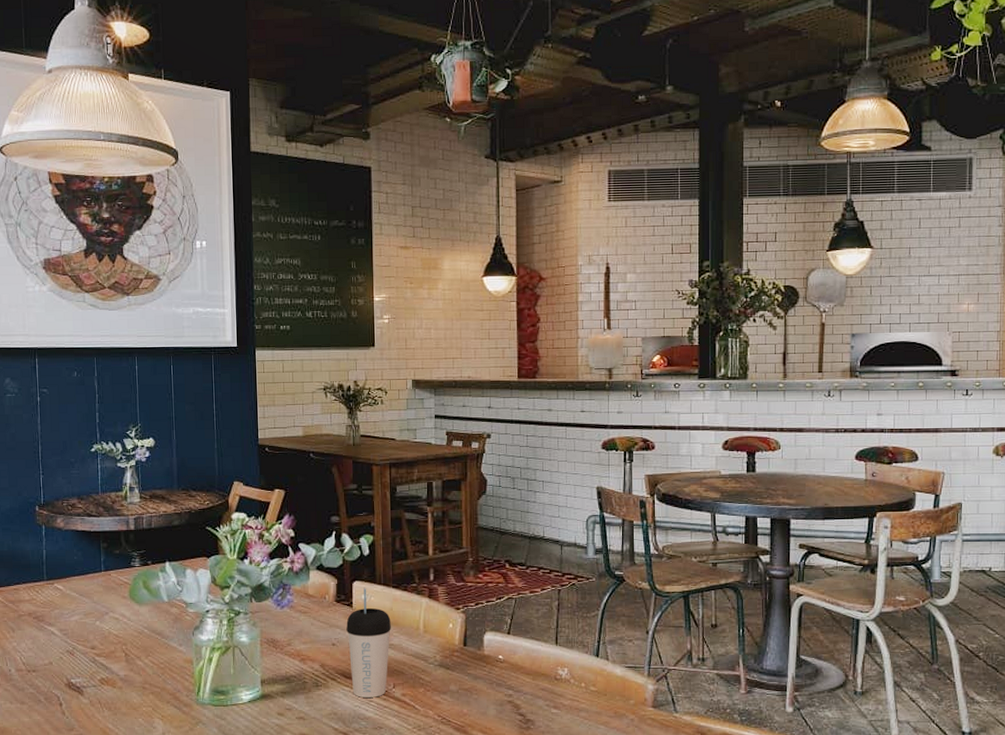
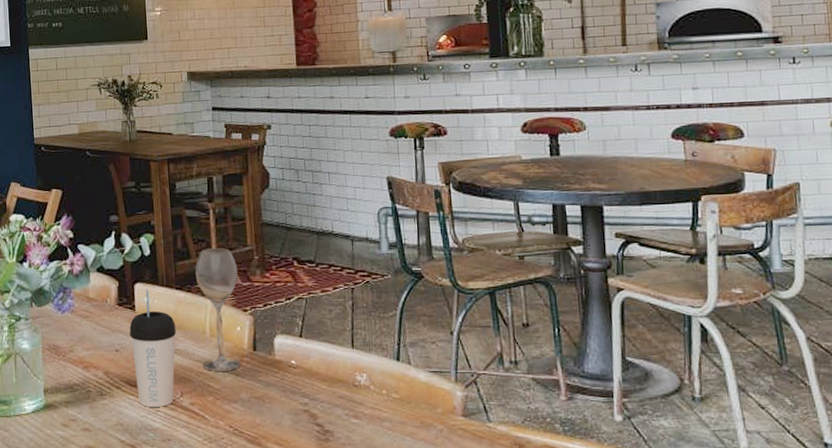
wineglass: none [411,549,453,665] -> present [195,247,241,371]

